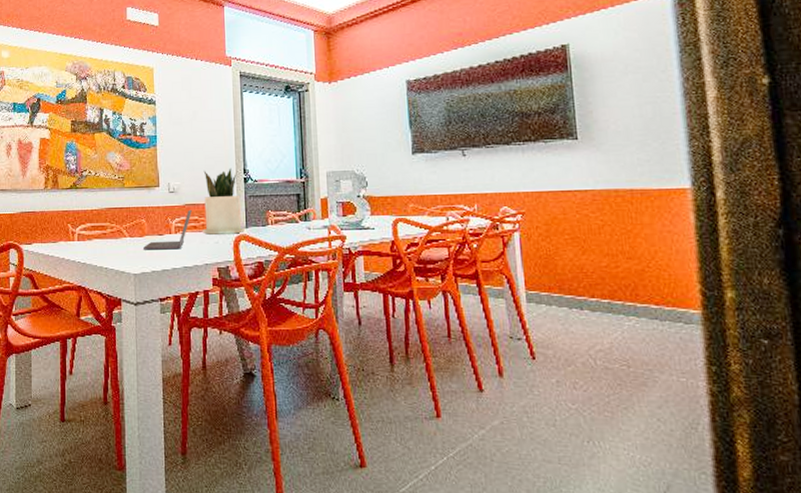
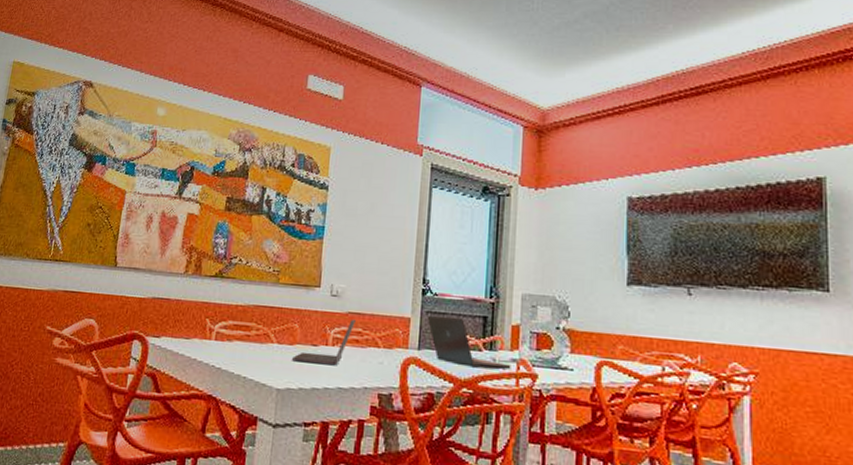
planter: present [201,167,246,235] -> none [364,274,418,356]
laptop: none [250,197,324,237] -> present [427,315,511,369]

